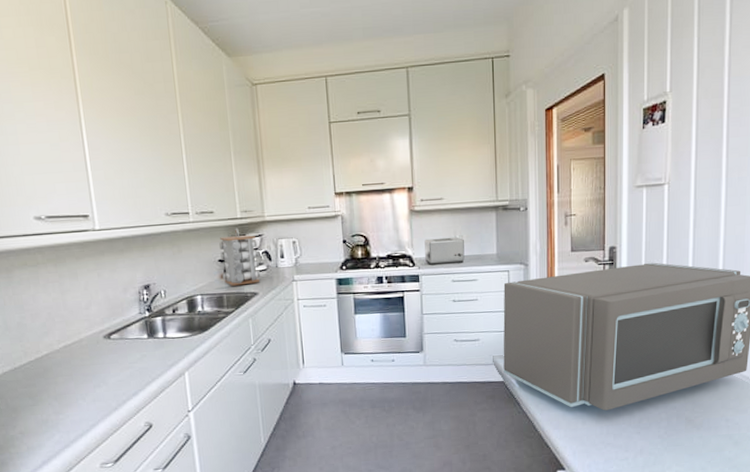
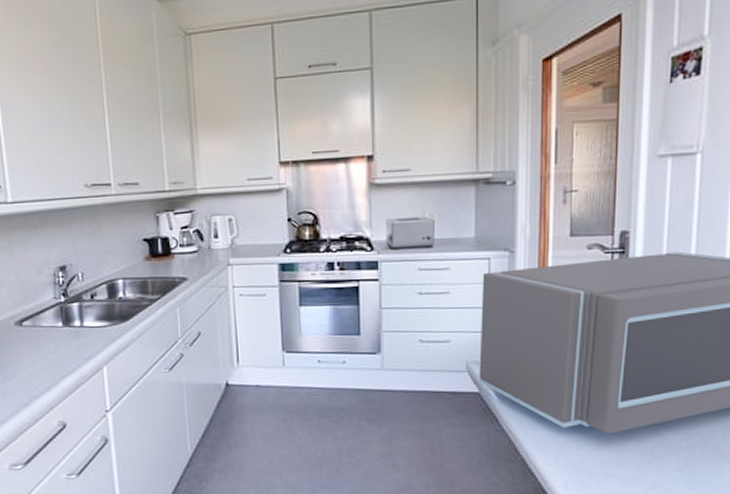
spice rack: present [219,228,261,286] -> none [144,202,191,270]

